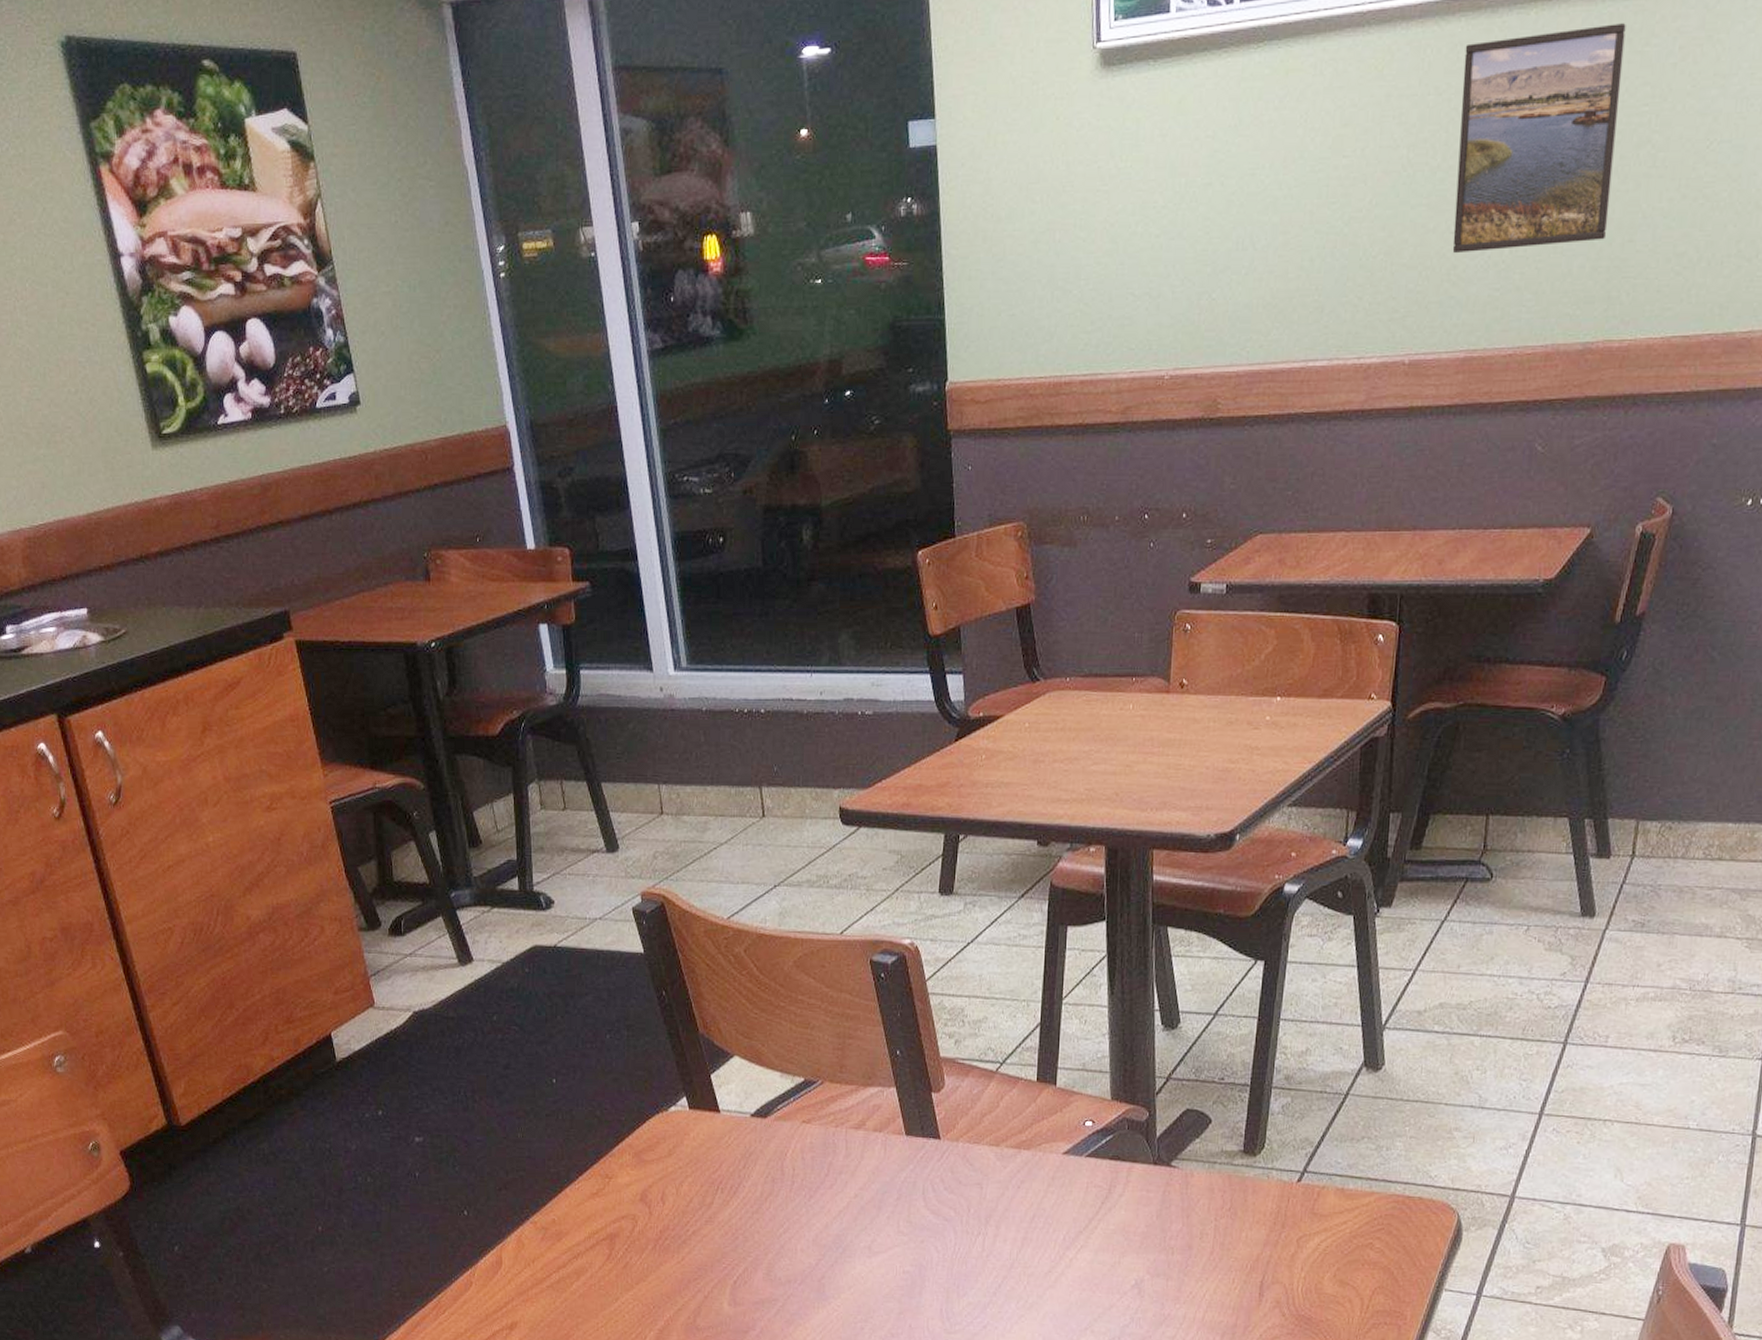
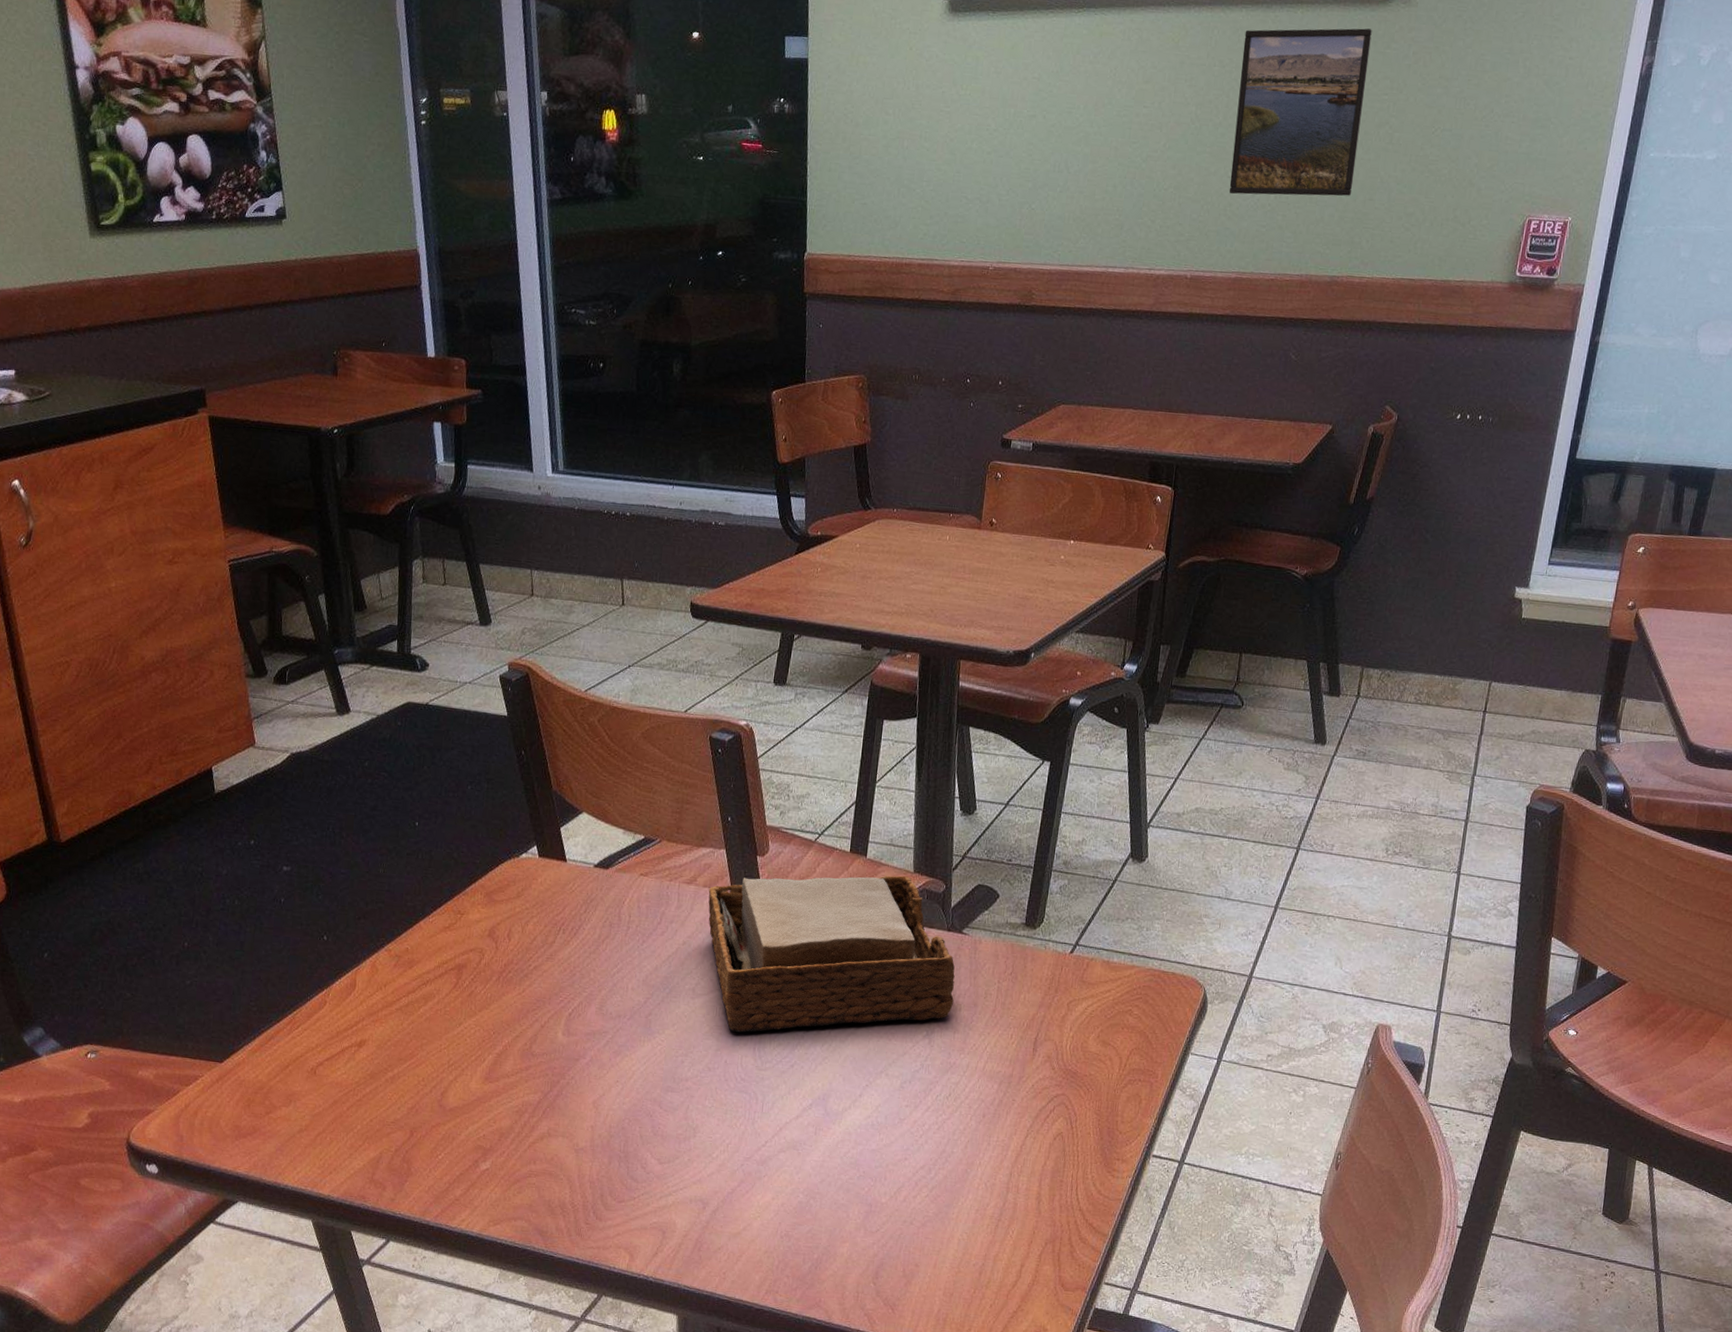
napkin holder: none [879,1104,1165,1293] -> present [708,875,955,1033]

